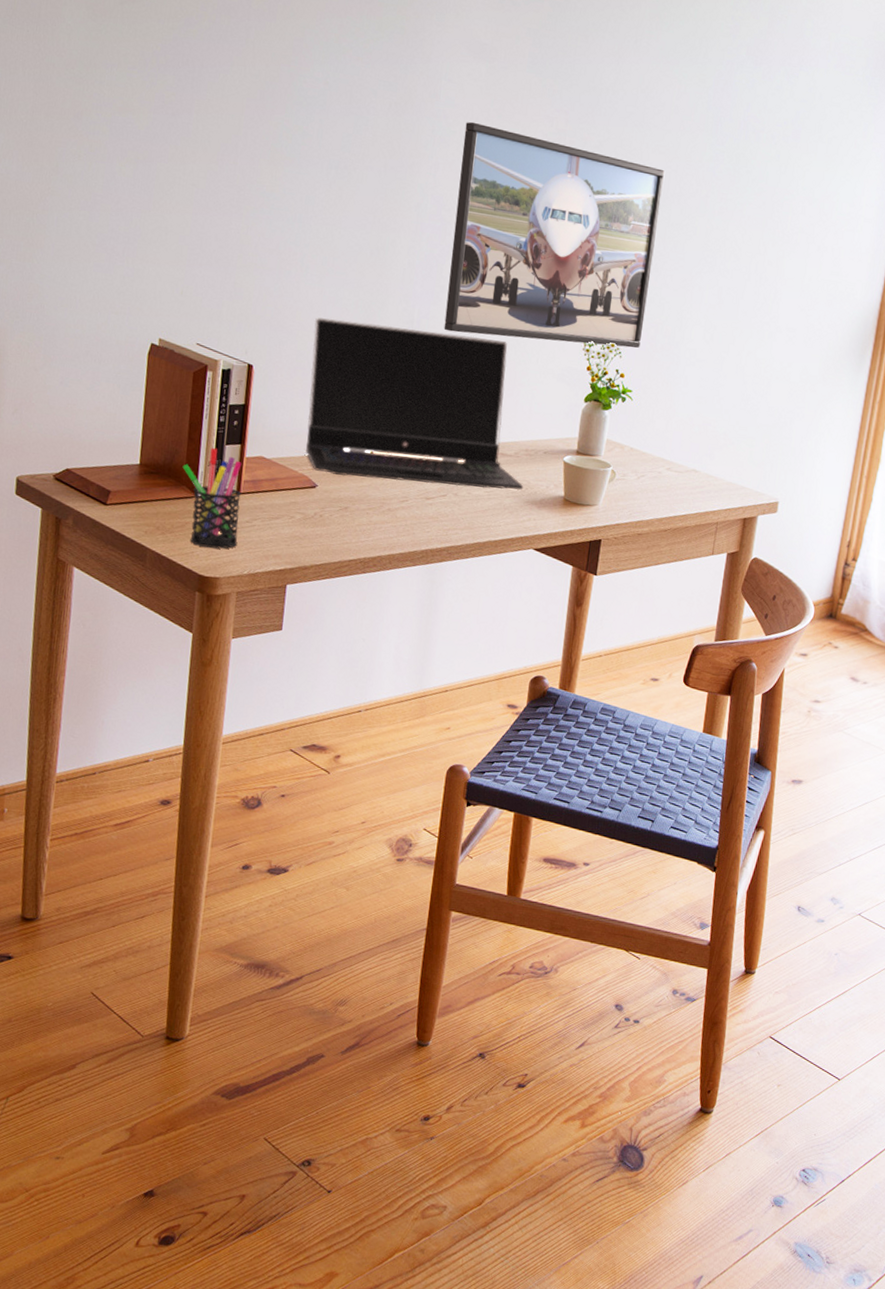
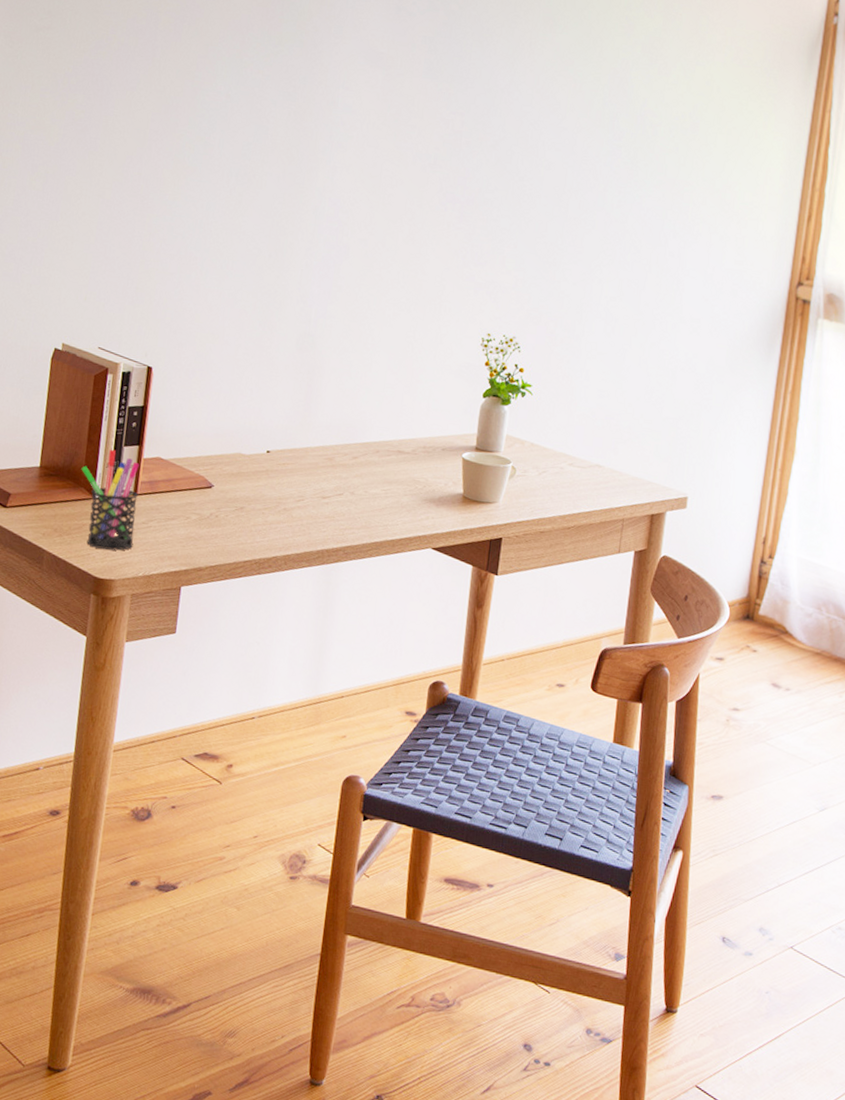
laptop computer: present [305,317,524,491] -> none [202,319,422,489]
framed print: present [443,121,665,348] -> none [340,126,562,343]

